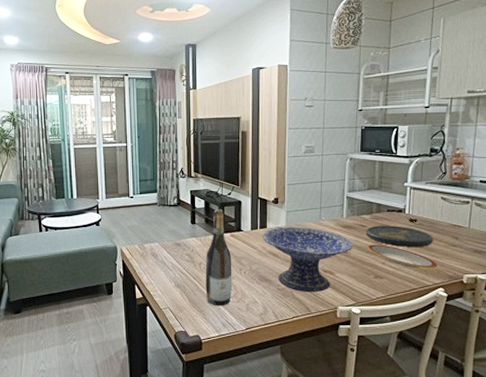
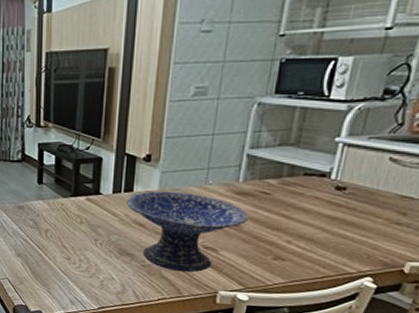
wine bottle: present [205,209,233,306] -> none [51,167,86,281]
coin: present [366,226,433,247] -> none [269,194,368,223]
plate: present [368,244,438,269] -> none [269,217,369,252]

